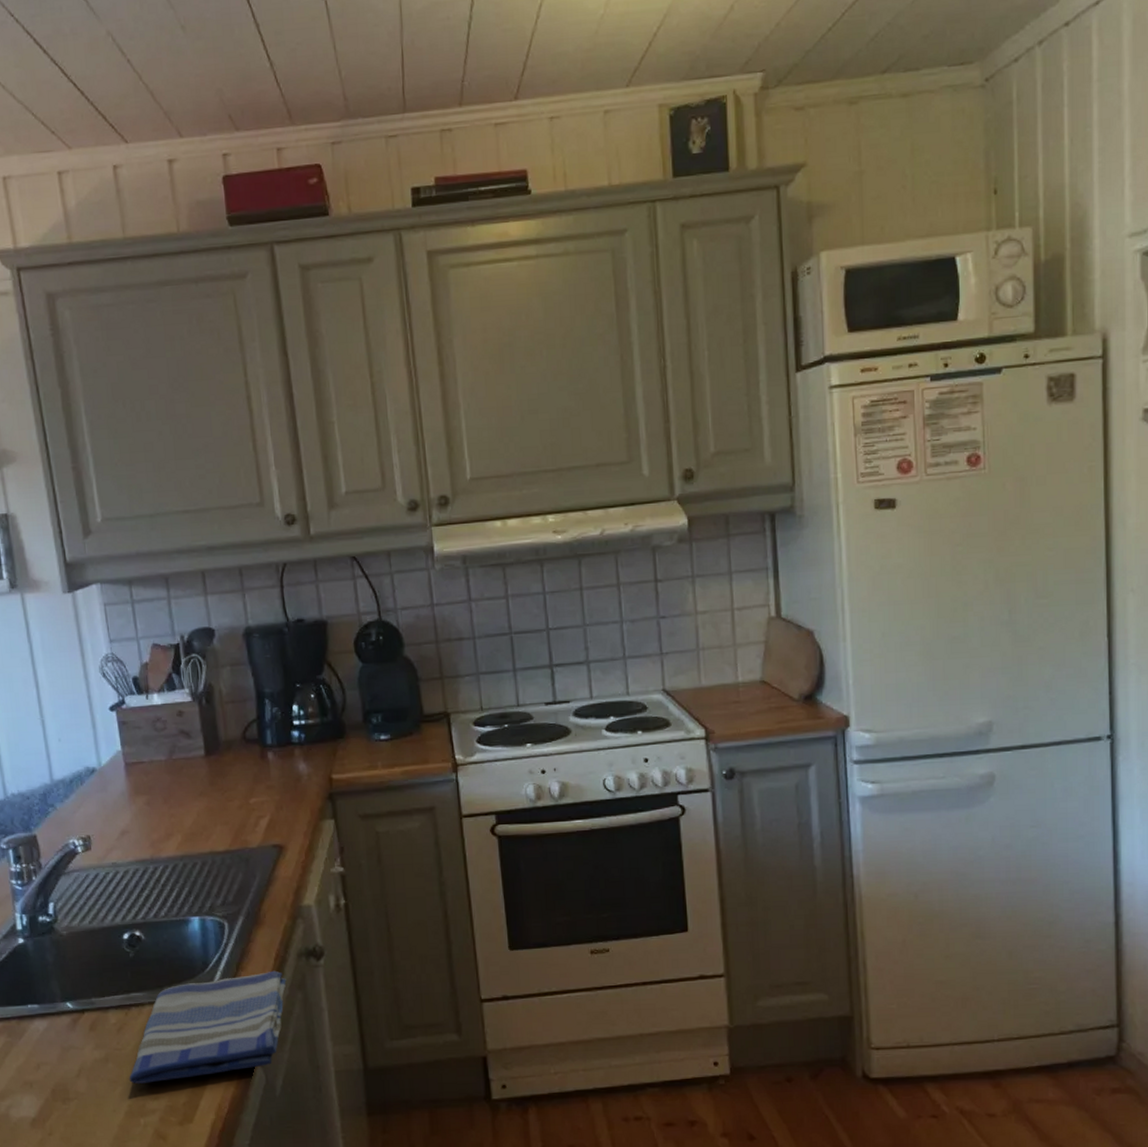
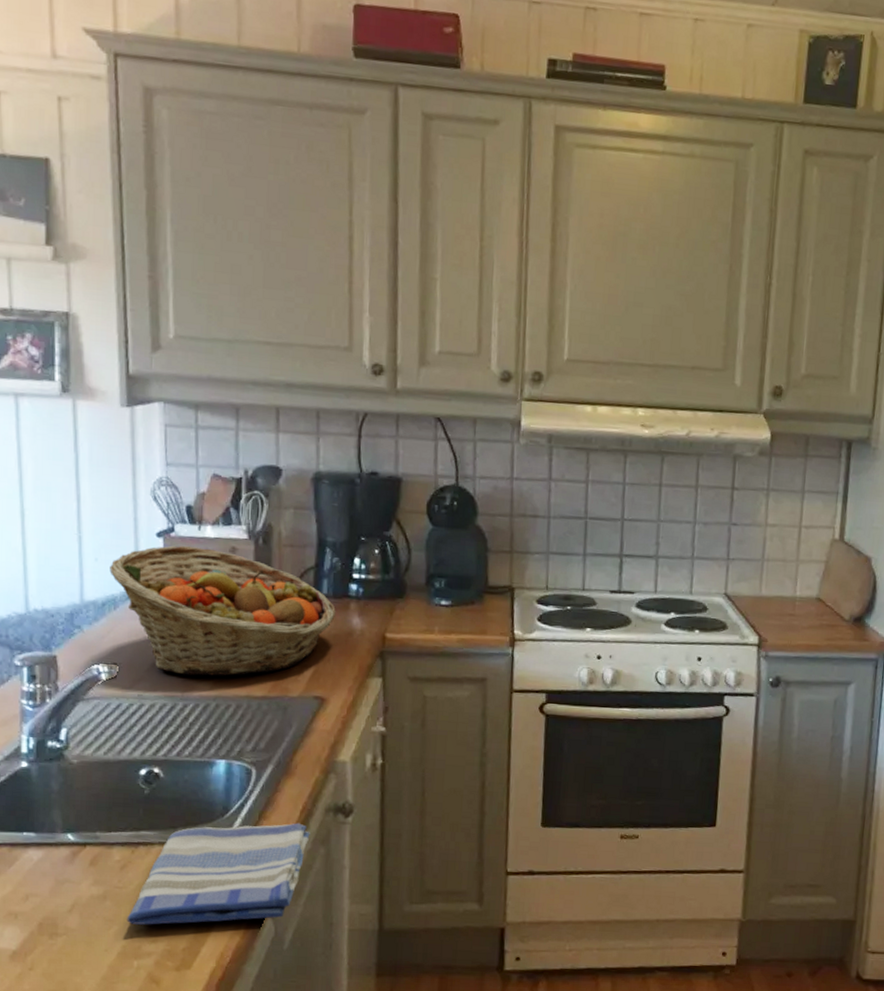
fruit basket: none [72,715,282,839] -> present [109,545,336,676]

